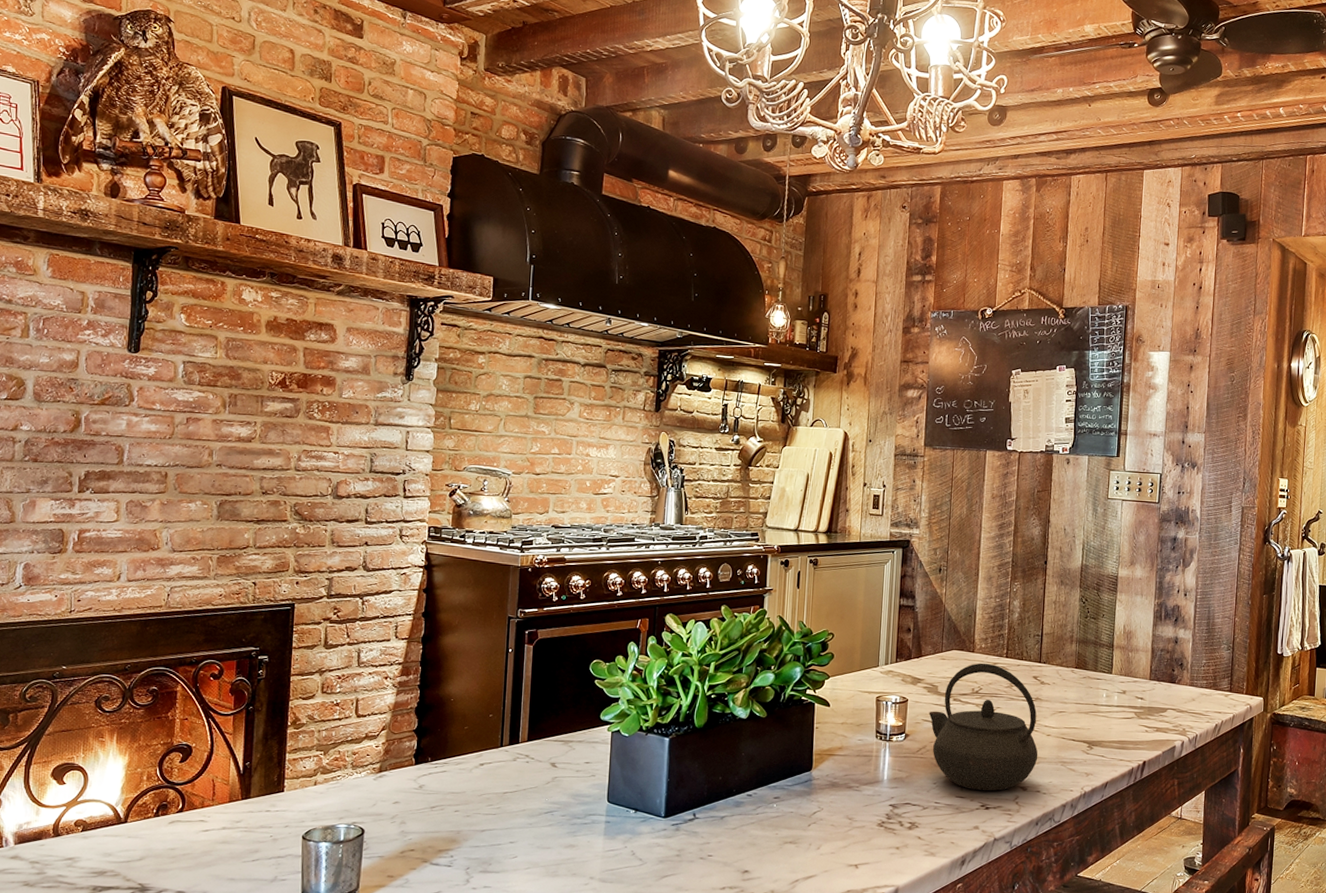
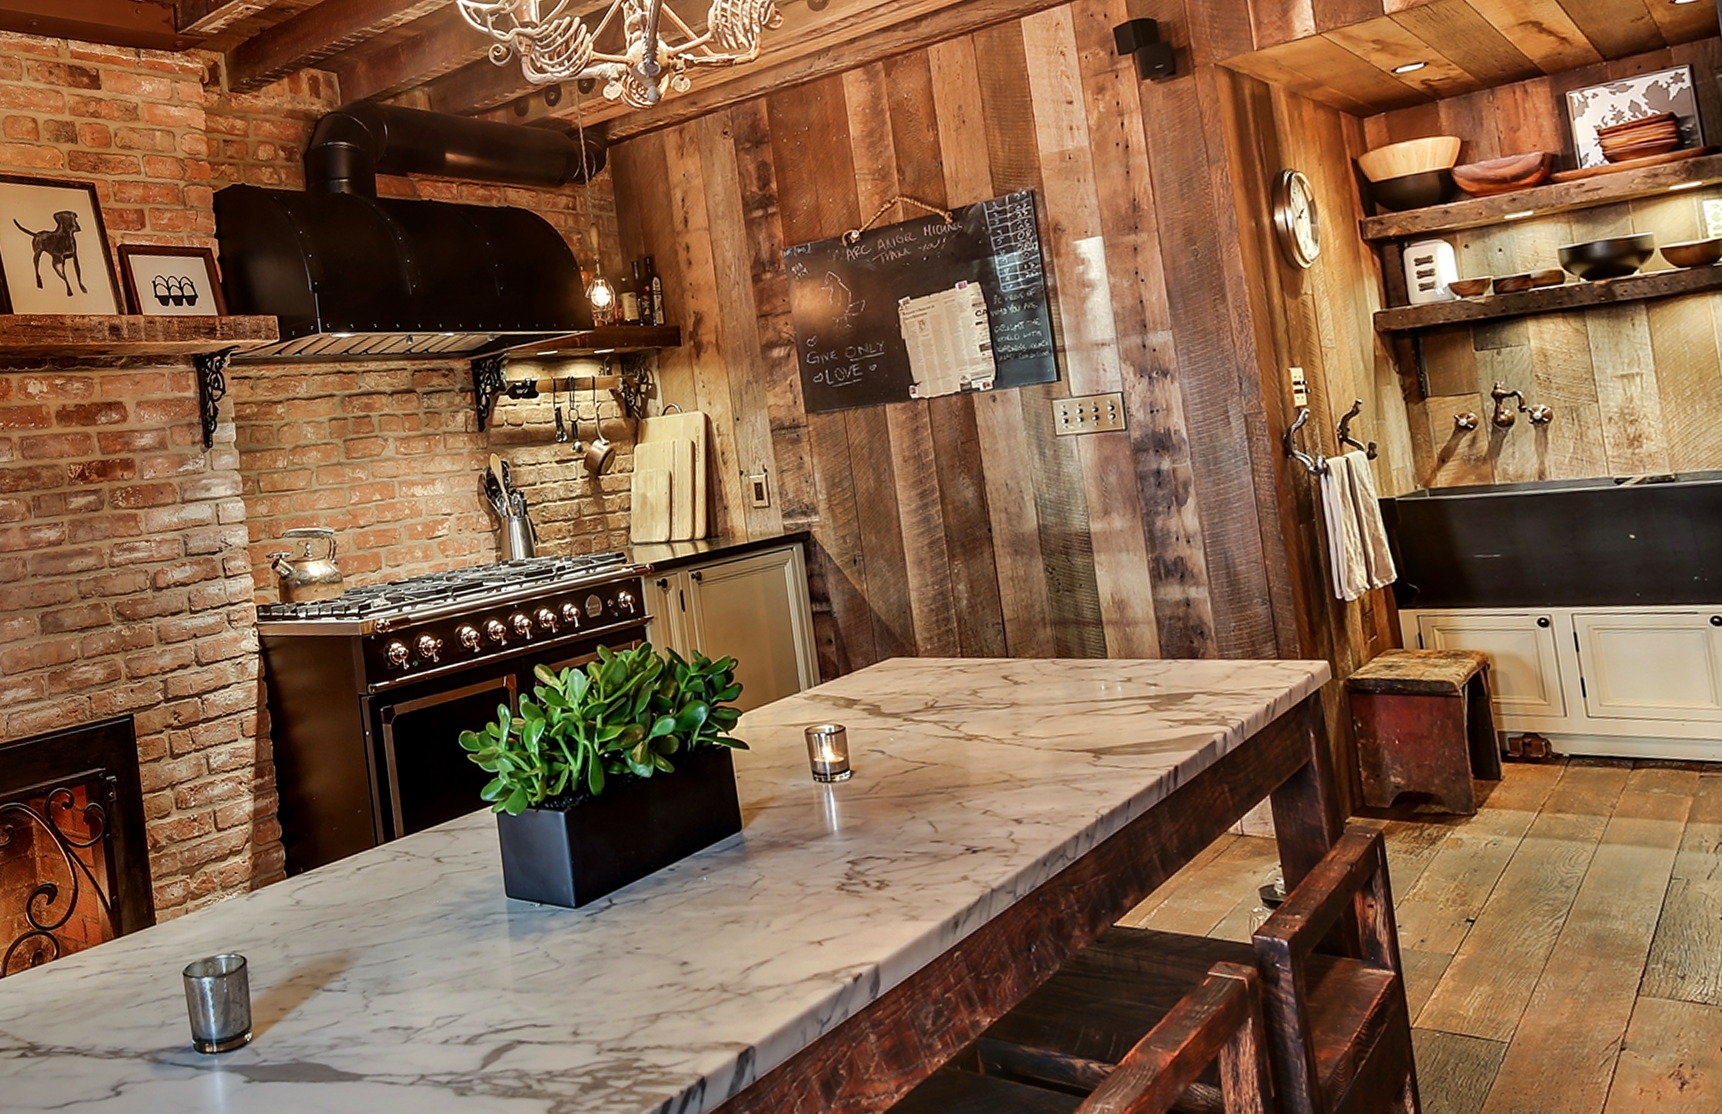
kettle: present [929,663,1038,791] -> none [875,668,1030,831]

